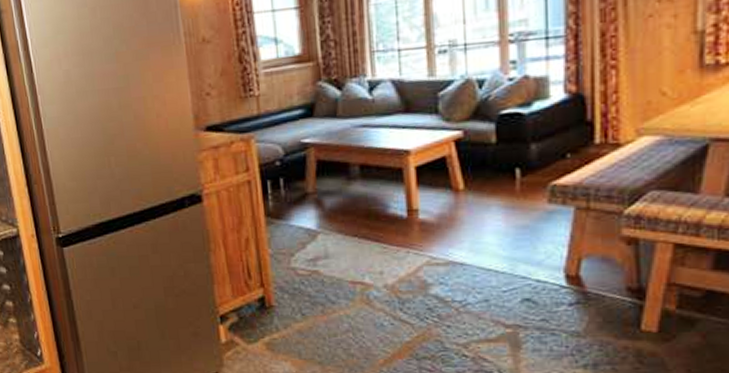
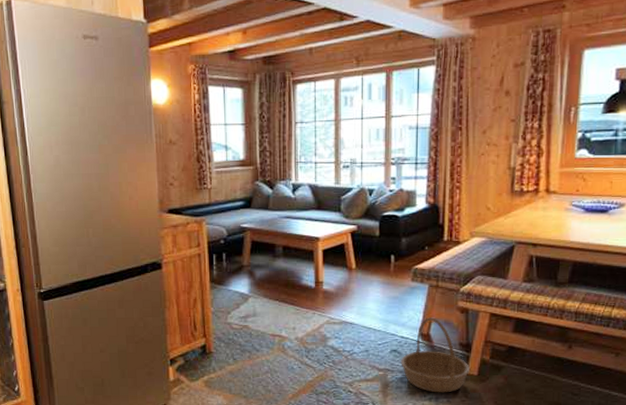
basket: none [537,252,644,358] -> present [401,317,470,393]

